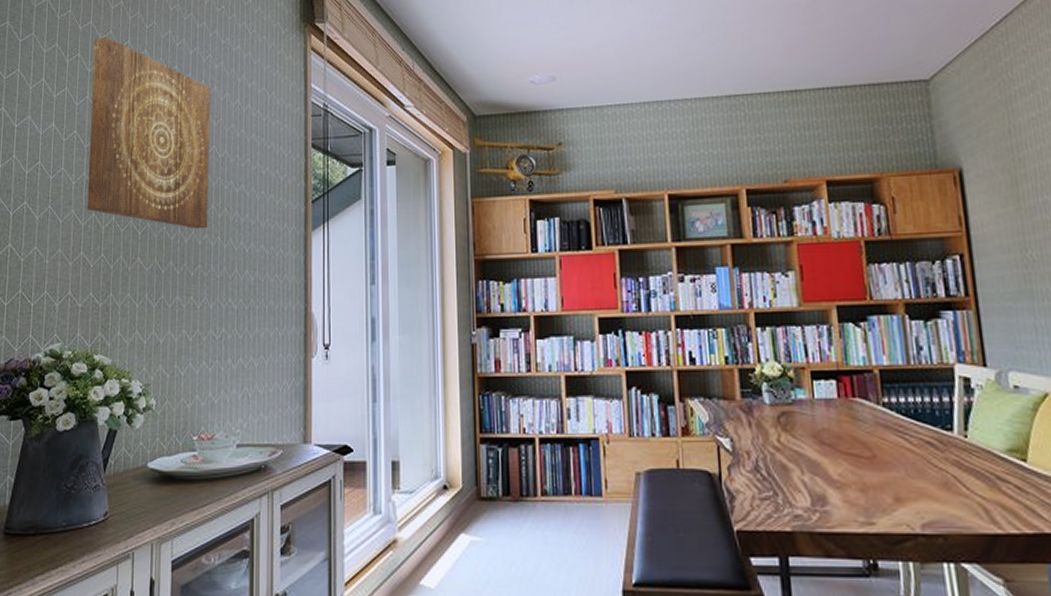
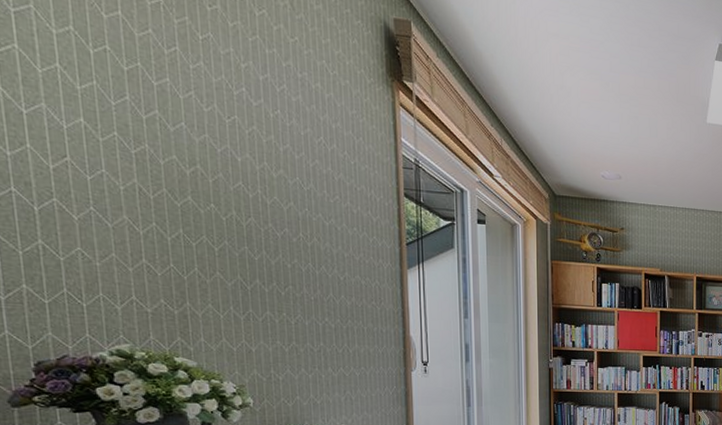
wall art: present [87,37,211,229] -> none [126,33,297,254]

